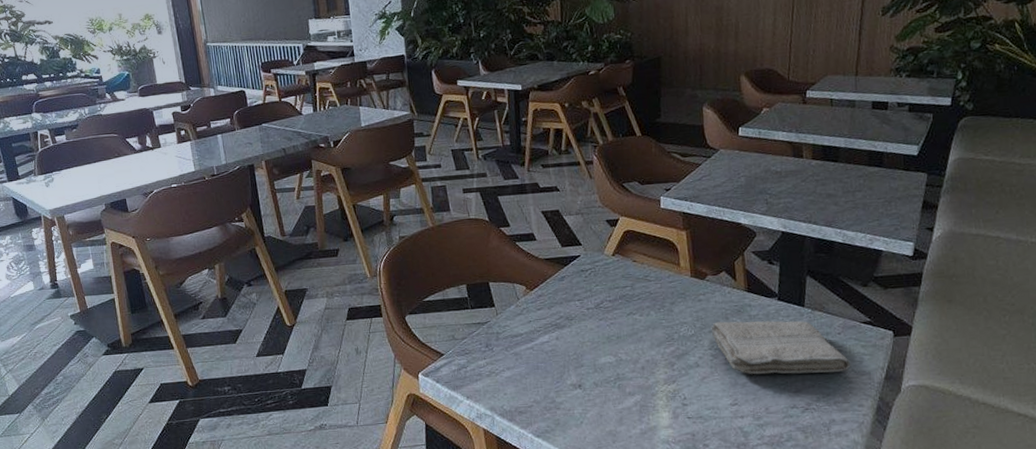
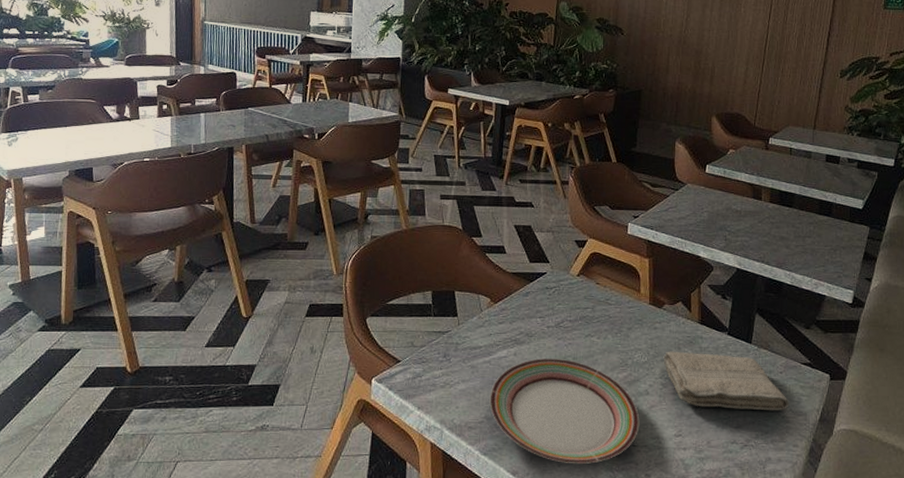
plate: none [536,339,693,439] -> present [489,358,640,464]

